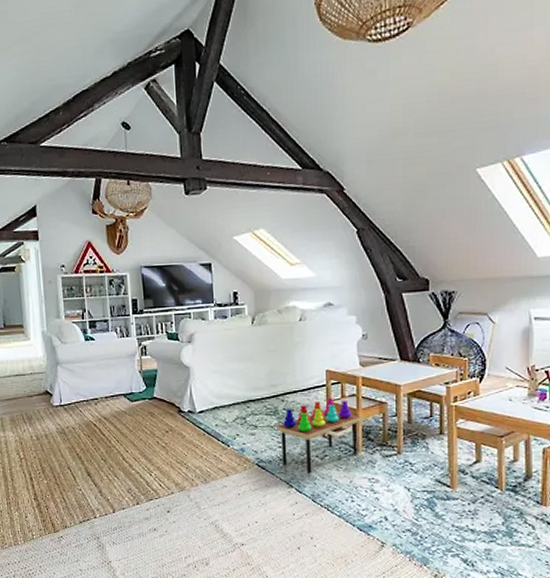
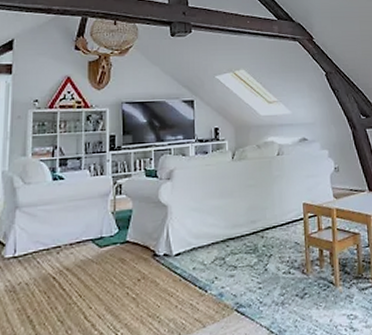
stacking toy: present [275,397,362,474] -> none [255,231,338,316]

